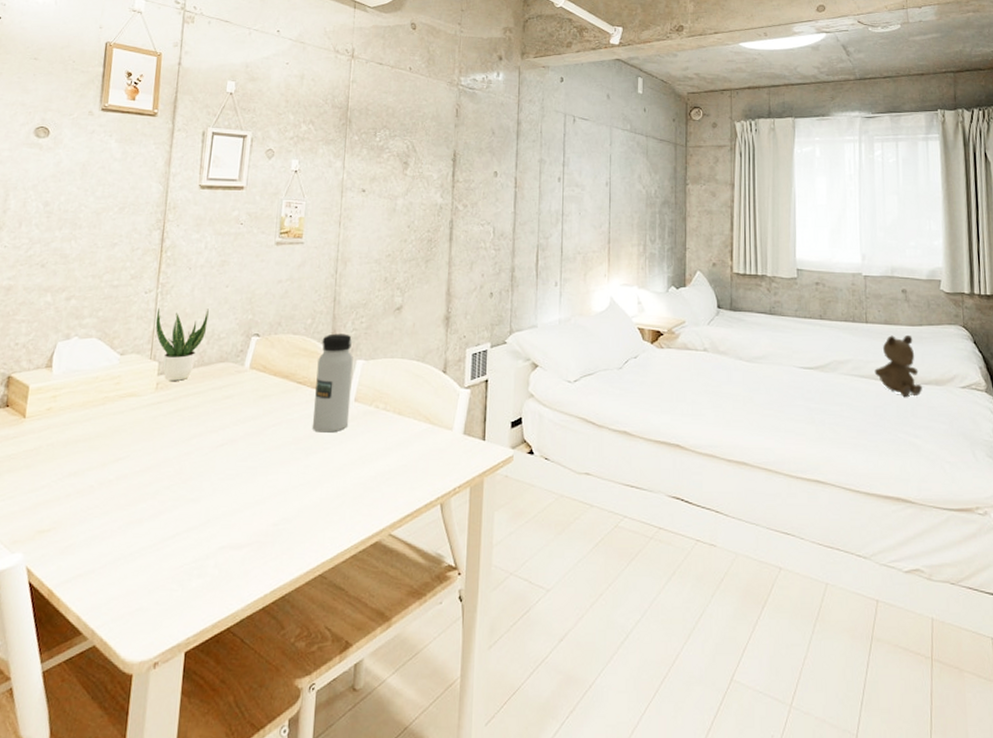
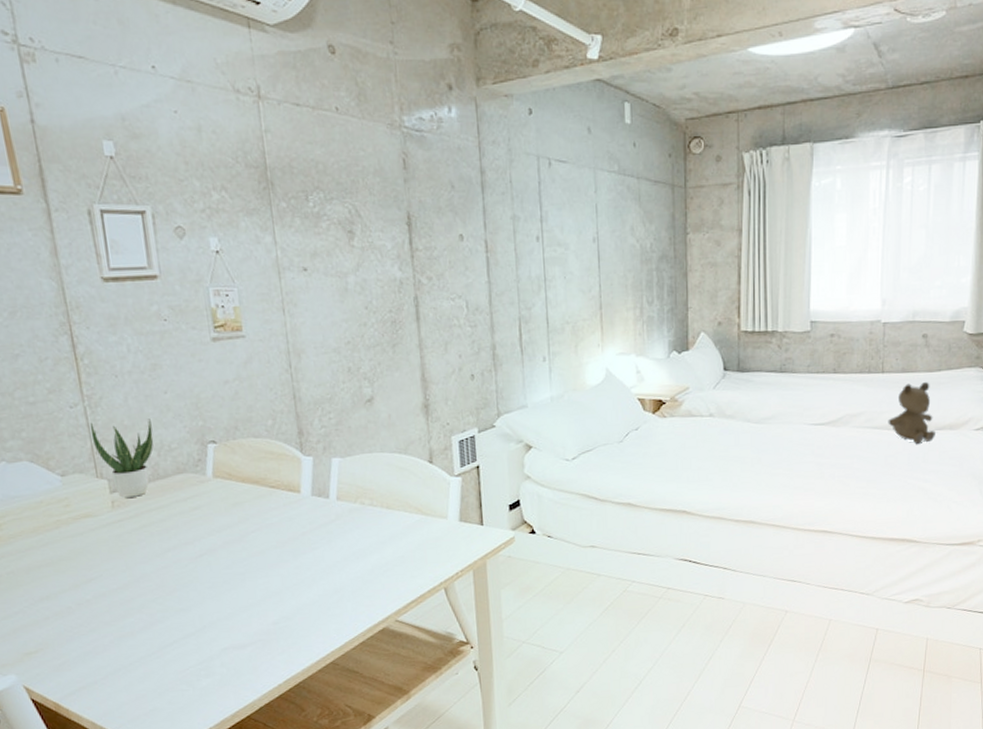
water bottle: present [312,333,353,433] -> none [288,432,335,534]

